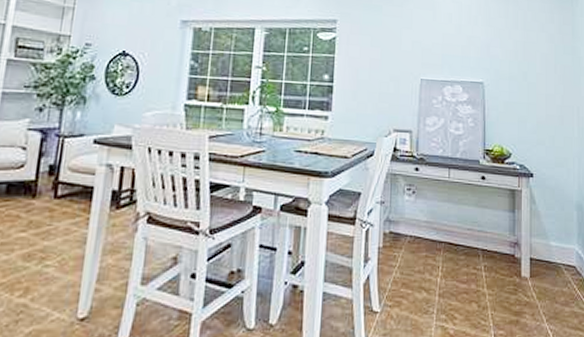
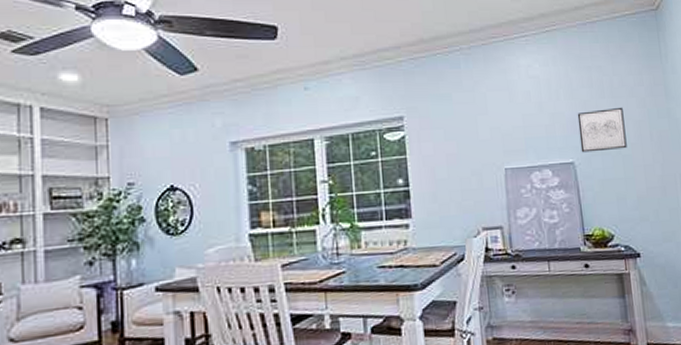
wall art: none [491,39,533,77] -> present [577,107,627,153]

